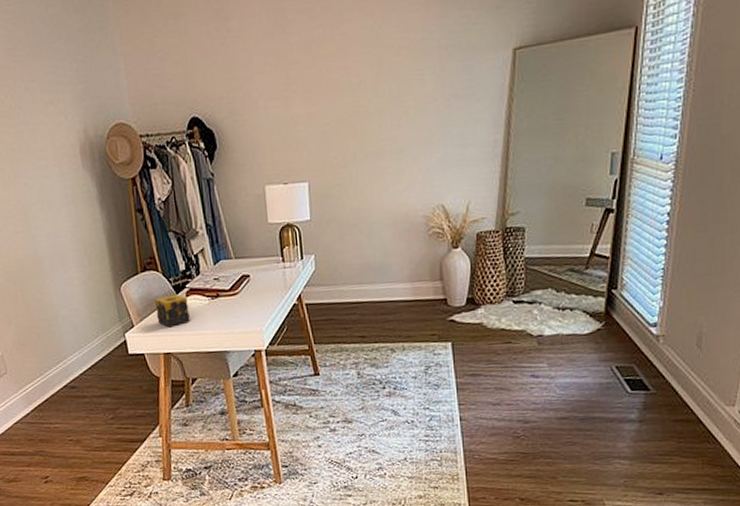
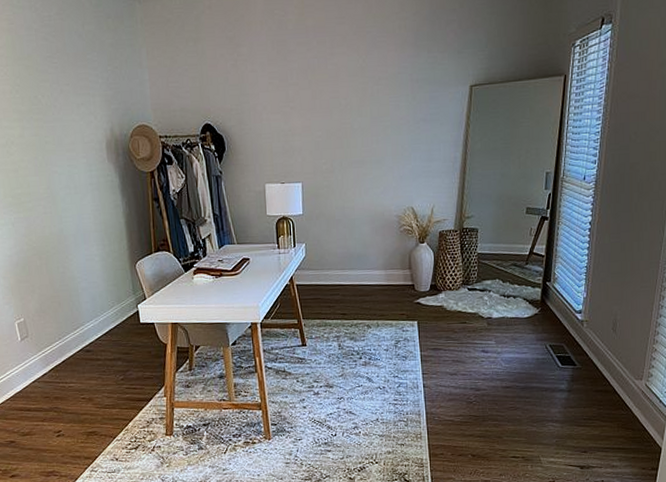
candle: present [154,294,191,328] -> none [165,273,197,301]

